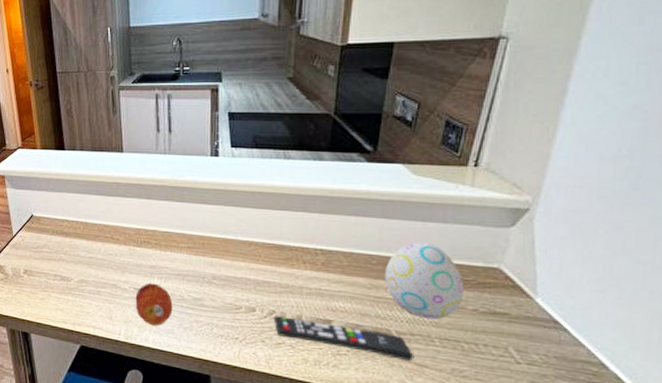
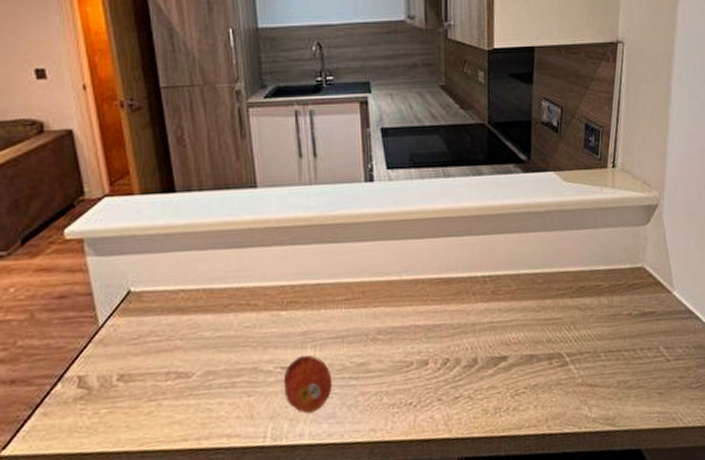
remote control: present [273,316,414,362] -> none [448,357,586,389]
decorative egg: present [385,242,464,320] -> none [551,251,619,333]

